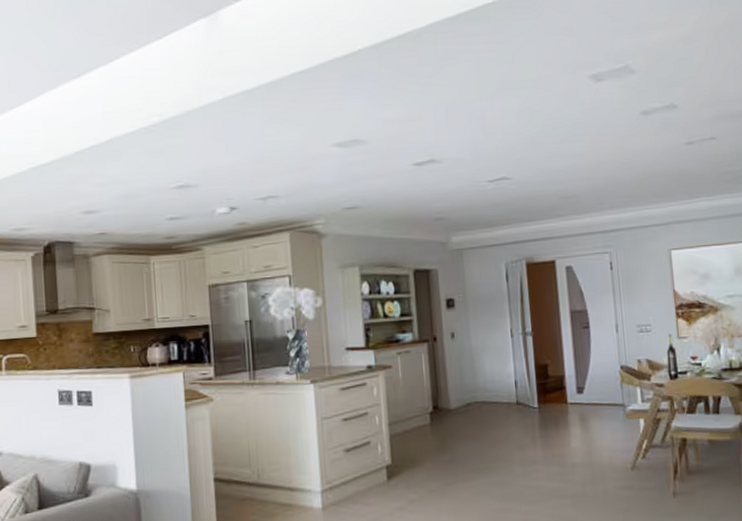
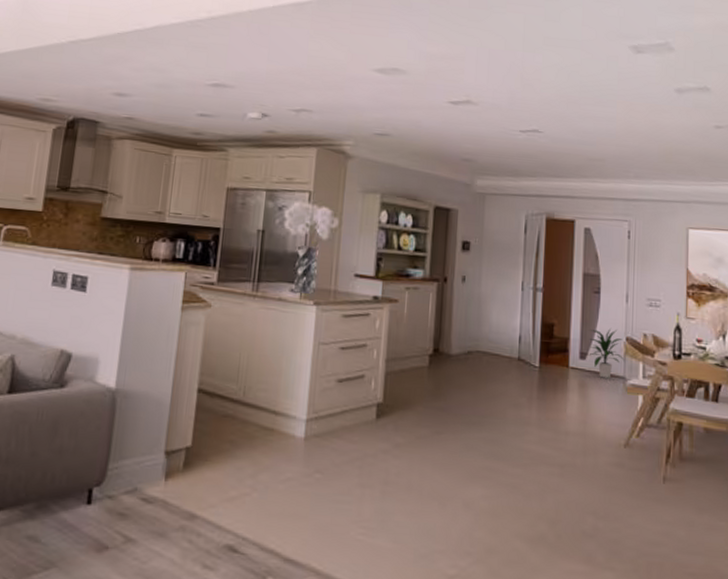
indoor plant: none [583,360,622,409] -> present [588,329,625,379]

